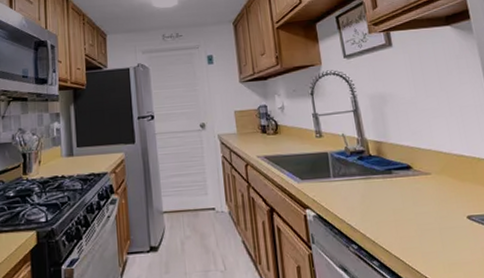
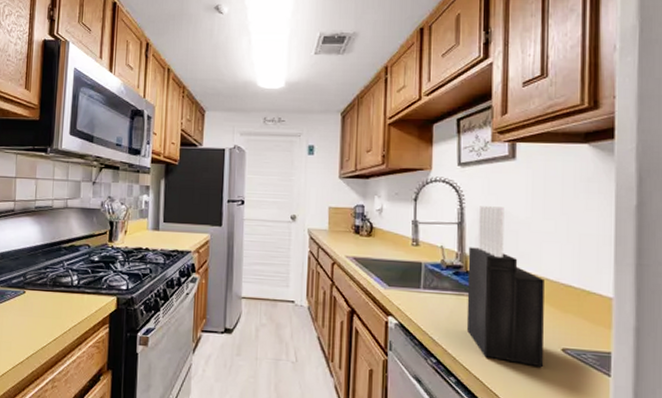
knife block: none [367,91,455,238] -> present [466,206,545,368]

